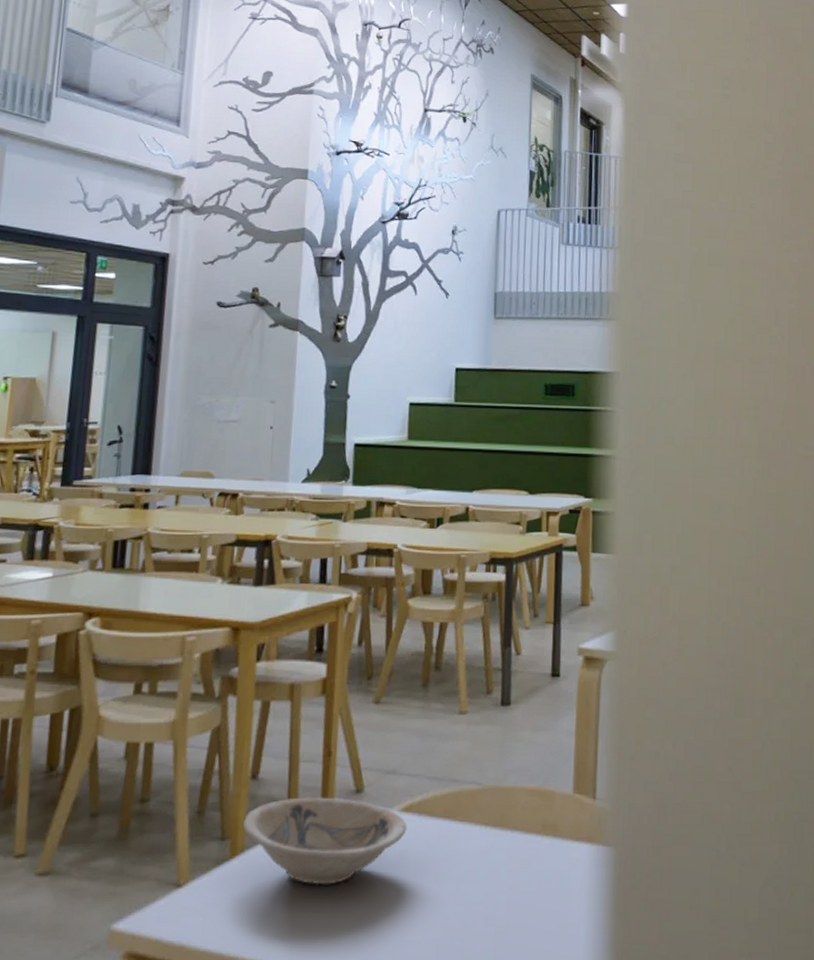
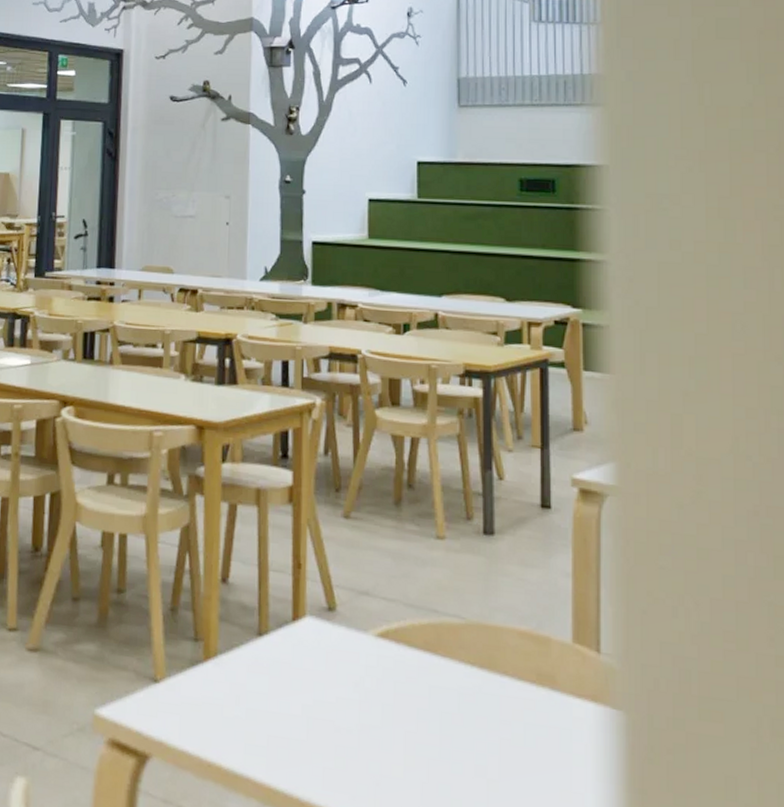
bowl: present [243,797,407,885] -> none [215,607,384,704]

